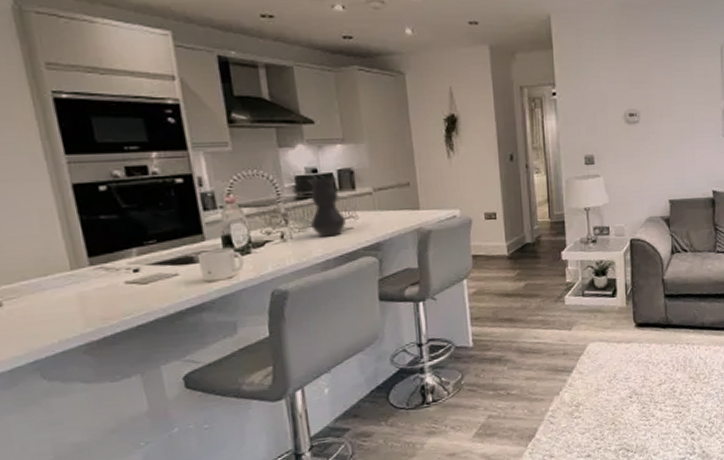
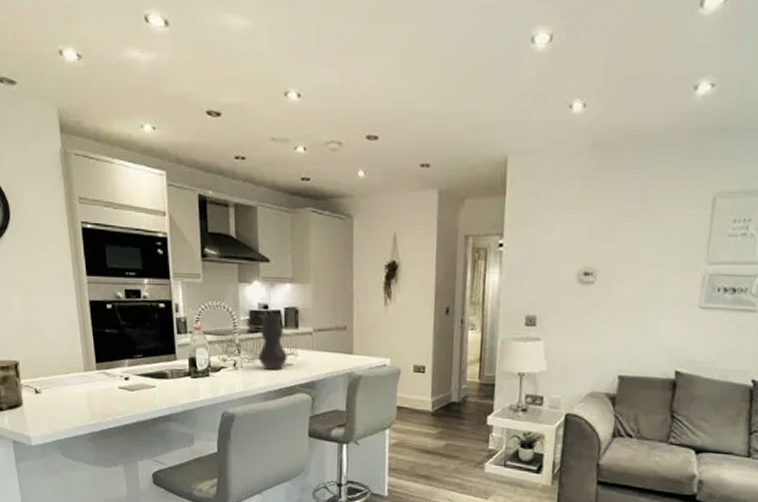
mug: present [197,247,244,282] -> none [170,368,203,397]

